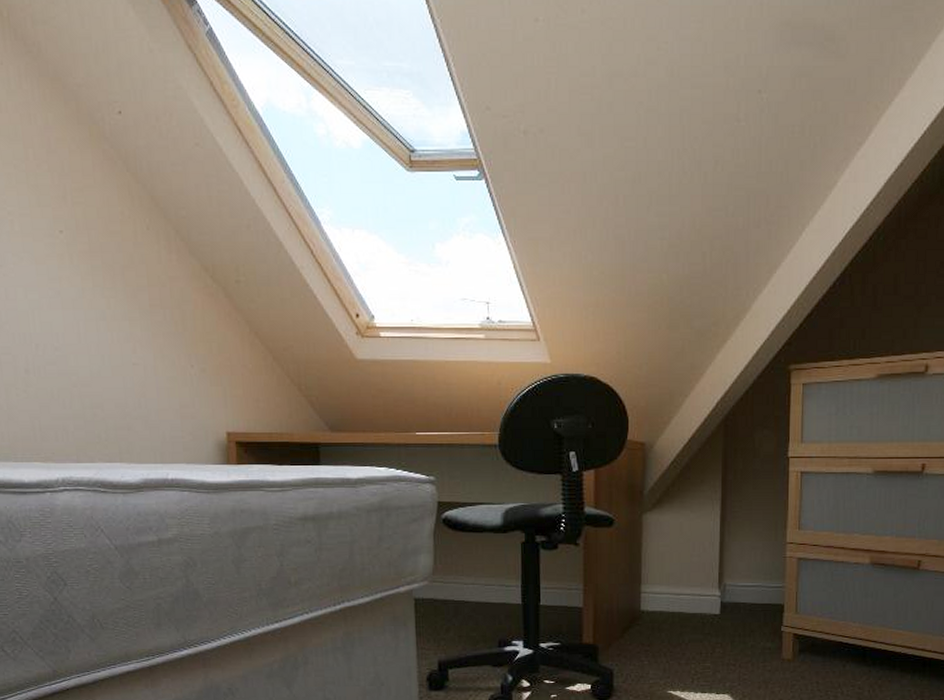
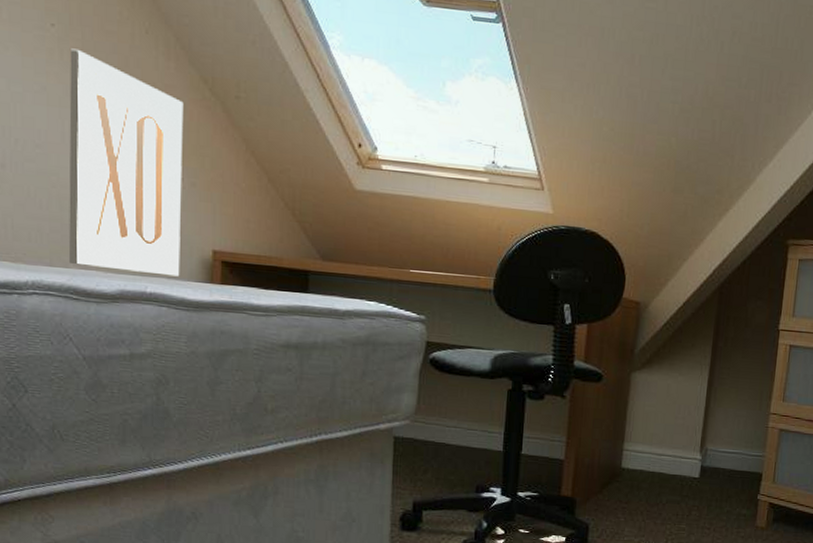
wall art: none [78,252,198,461] -> present [68,48,184,277]

